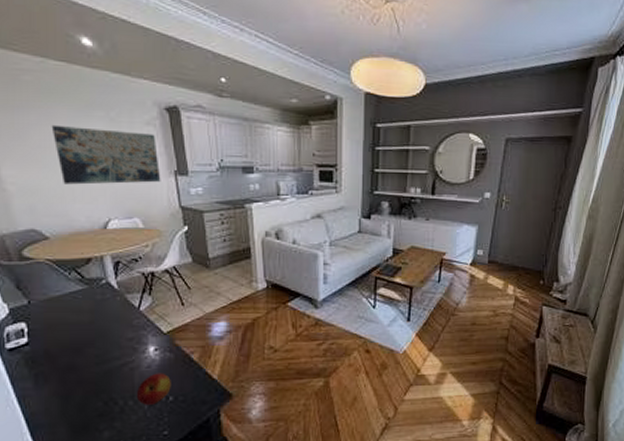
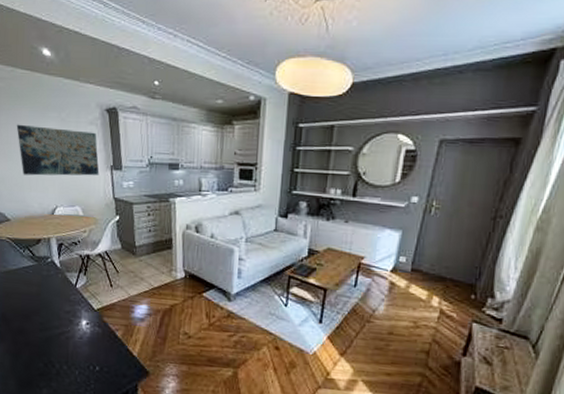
apple: present [136,373,171,405] -> none [69,344,98,372]

